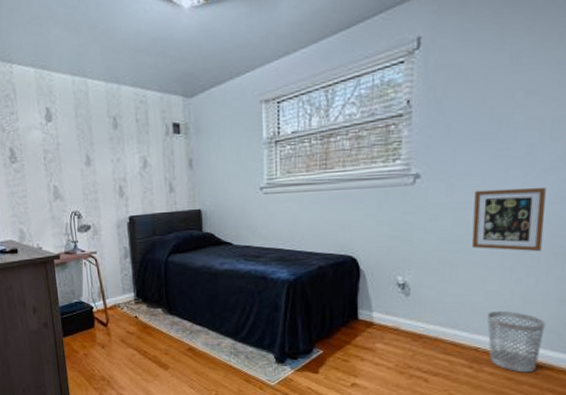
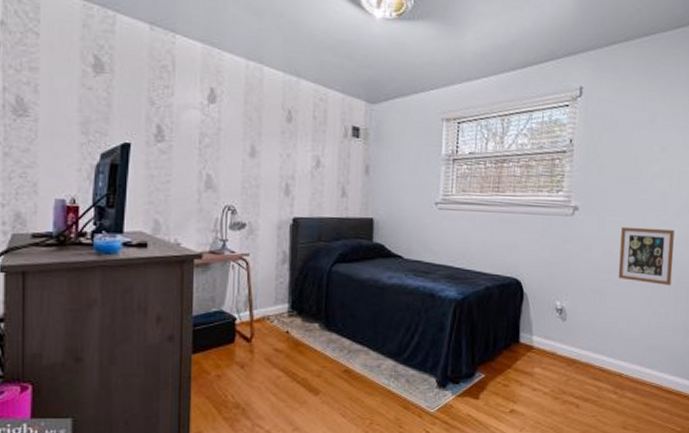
wastebasket: present [487,310,546,373] -> none [629,338,674,398]

